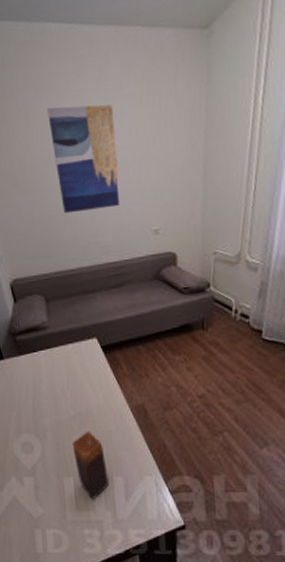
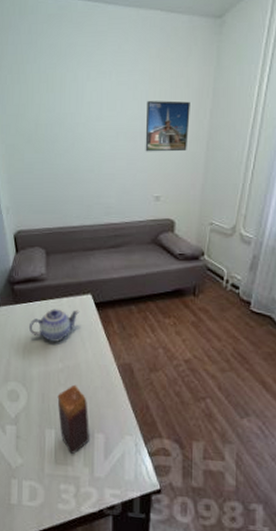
teapot: none [35,355,87,390] -> present [28,309,80,342]
wall art: present [47,104,121,214] -> none [66,75,128,174]
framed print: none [136,124,184,183] -> present [145,100,190,152]

